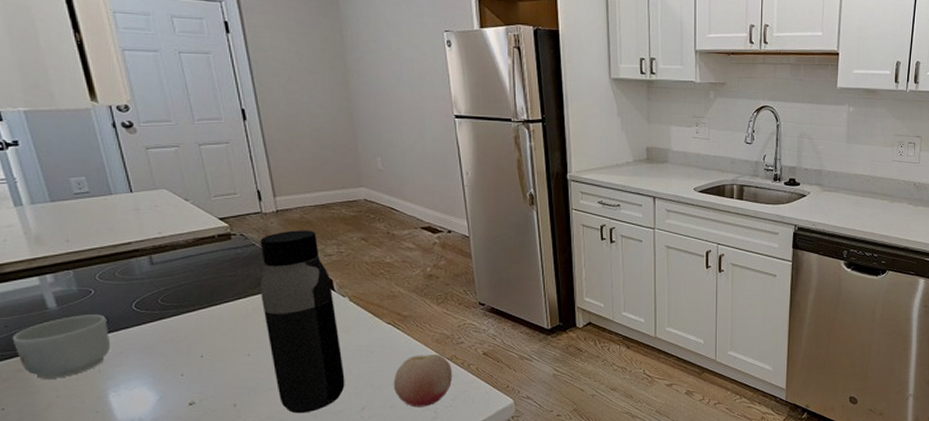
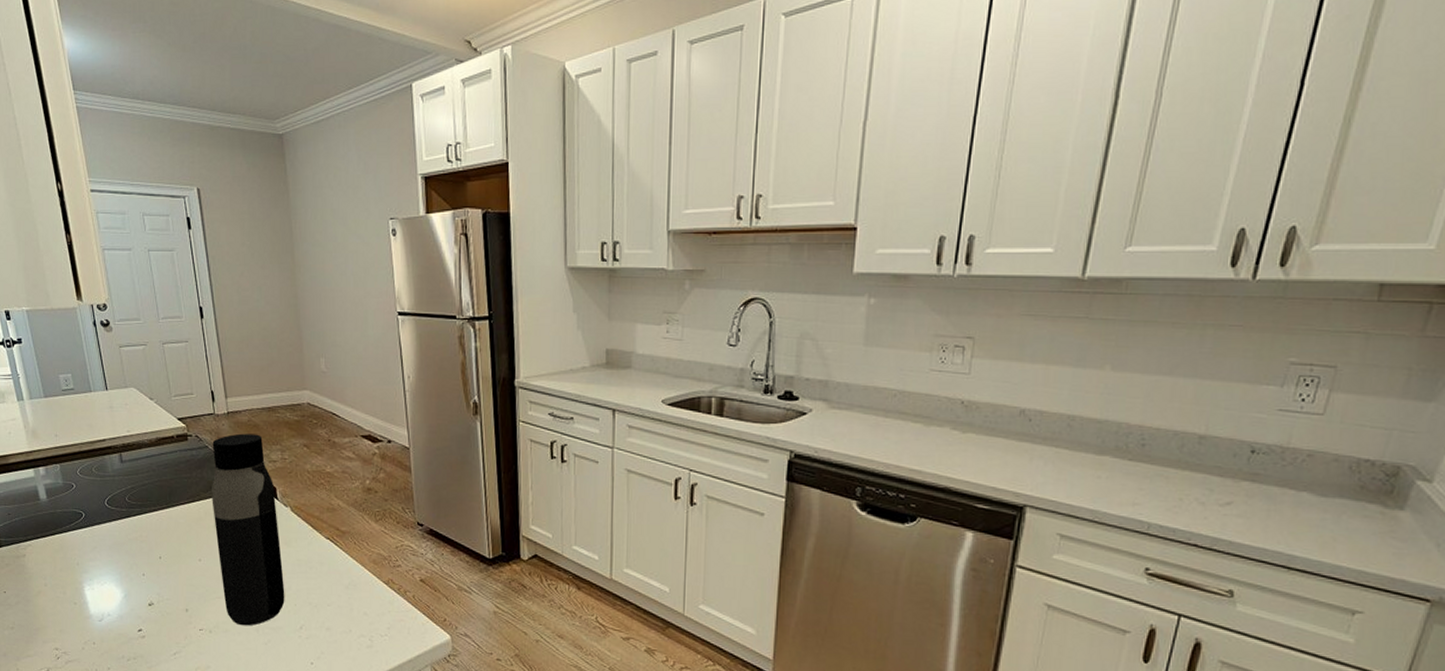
mug: present [12,314,111,379] -> none [13,508,87,567]
fruit: present [393,354,453,408] -> none [330,575,389,633]

